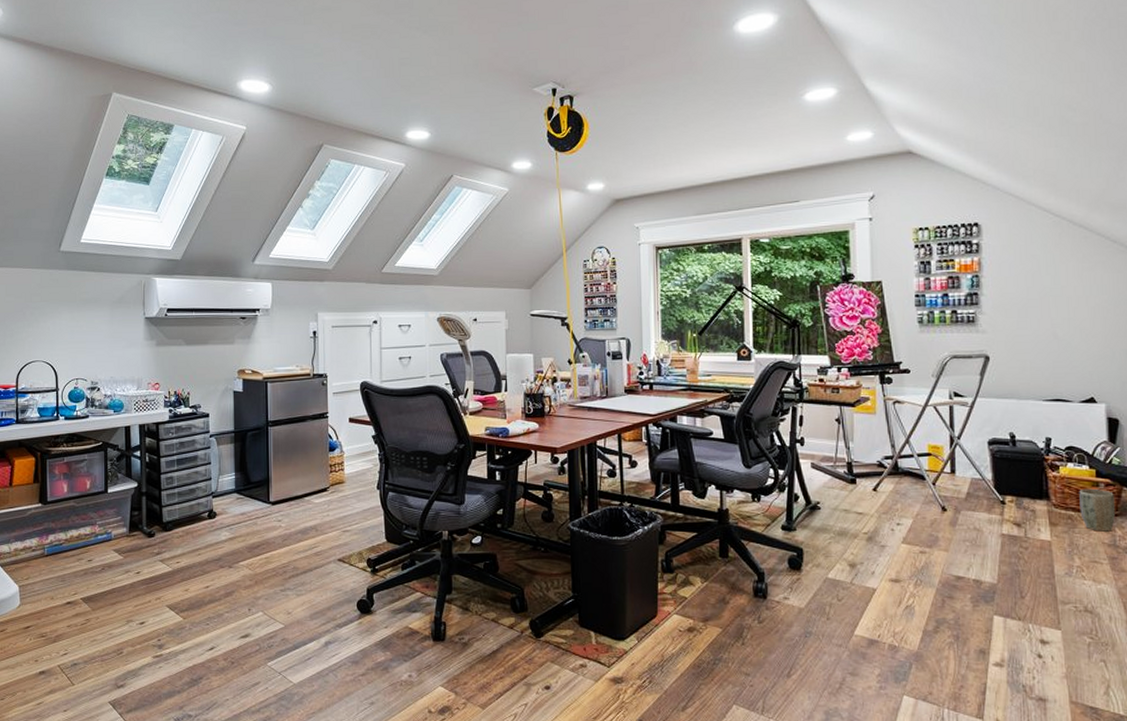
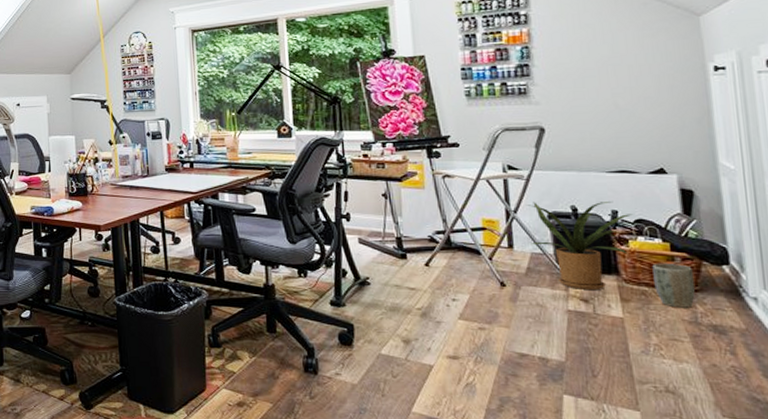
house plant: none [968,428,1064,515] -> present [525,202,633,291]

